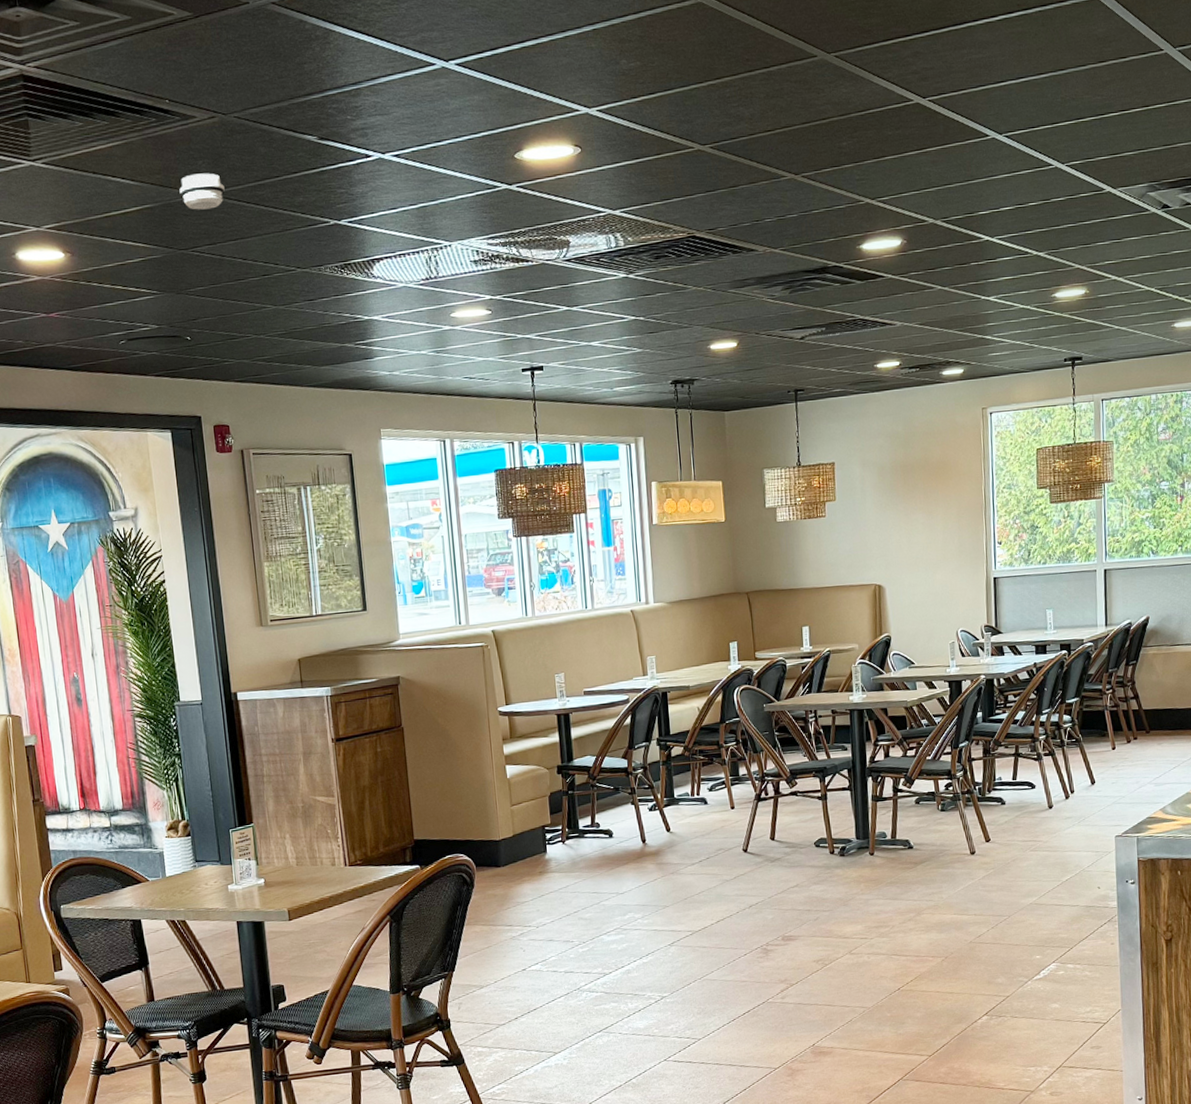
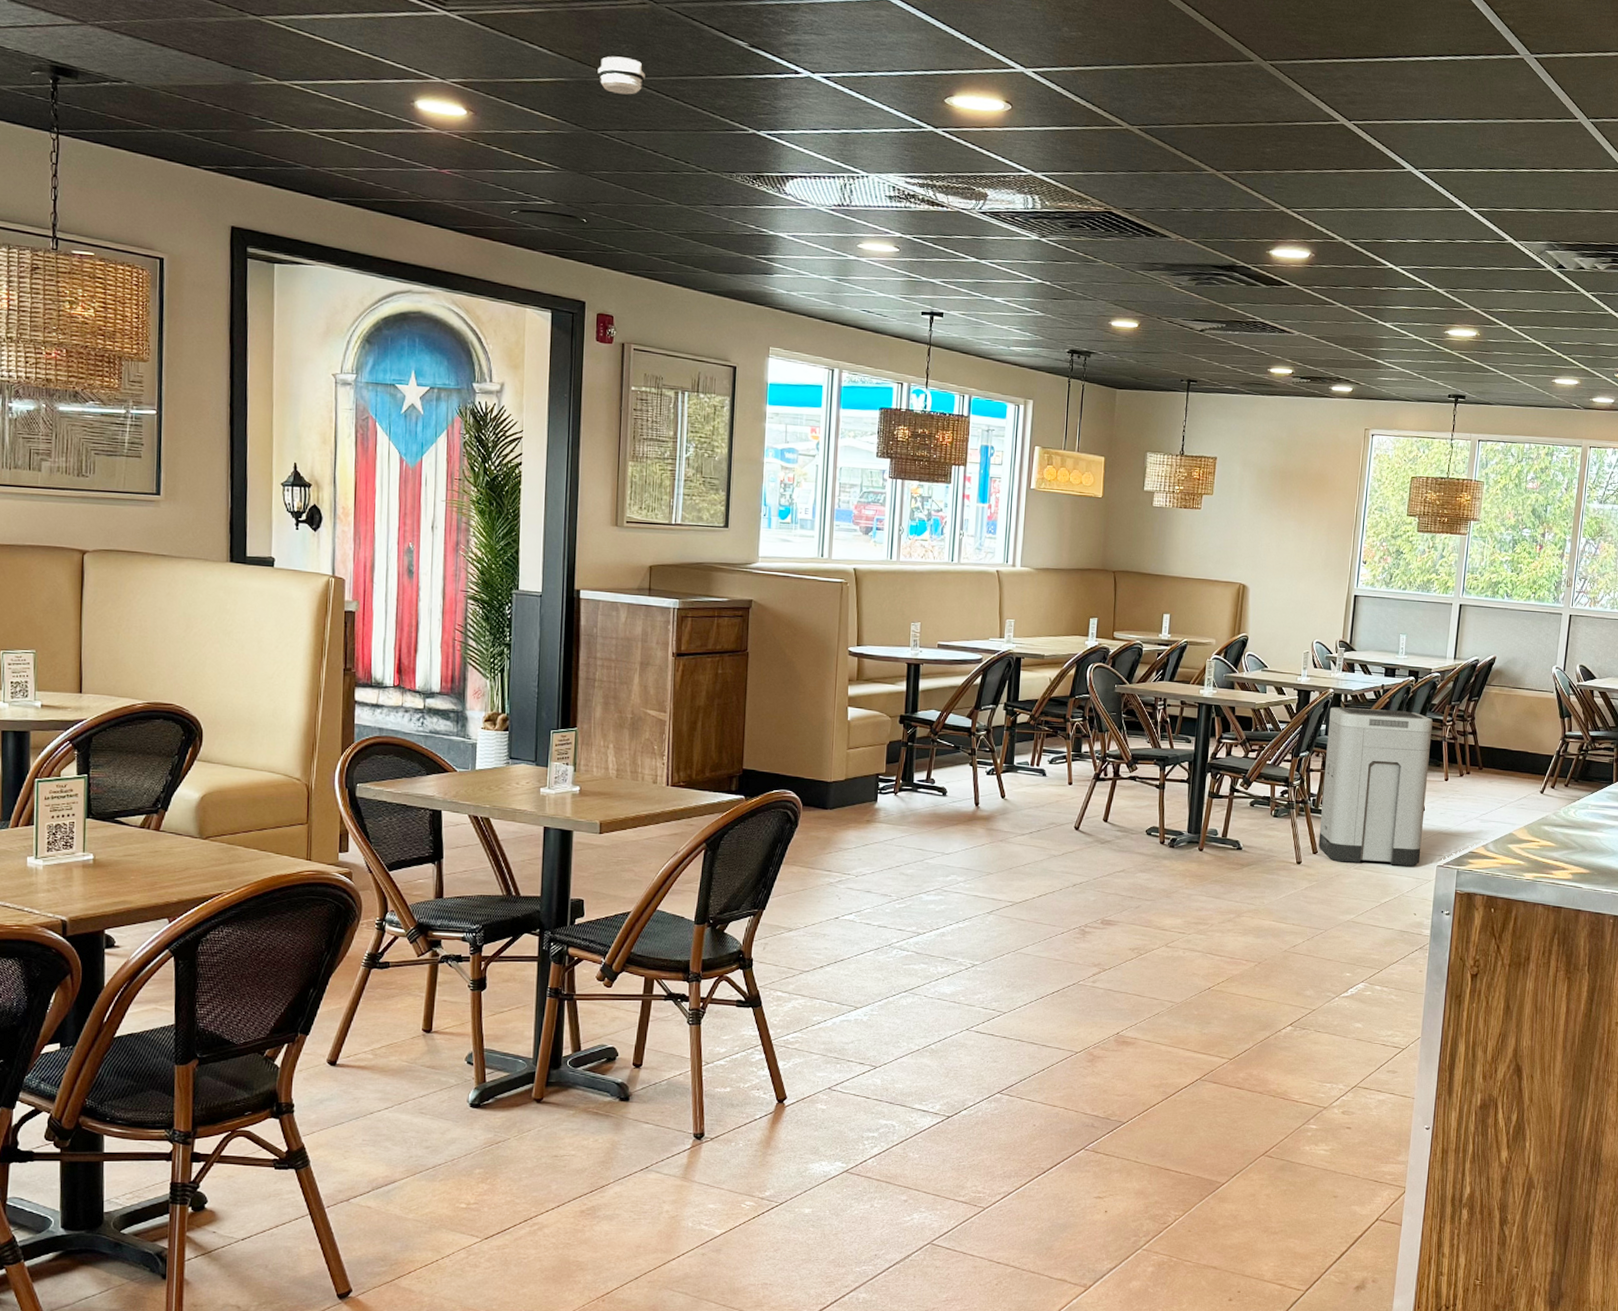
trash can: none [984,685,1097,847] -> present [1318,707,1433,866]

